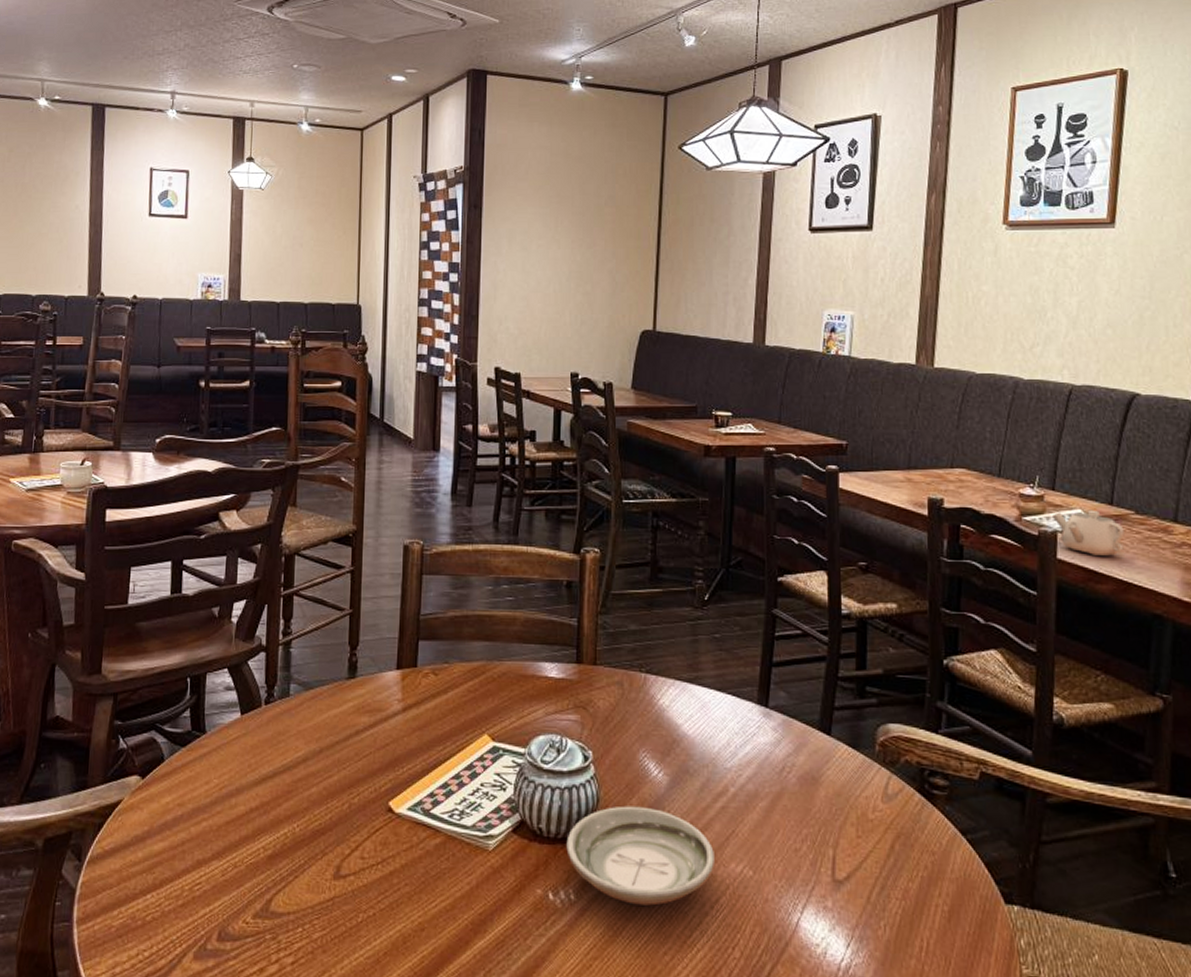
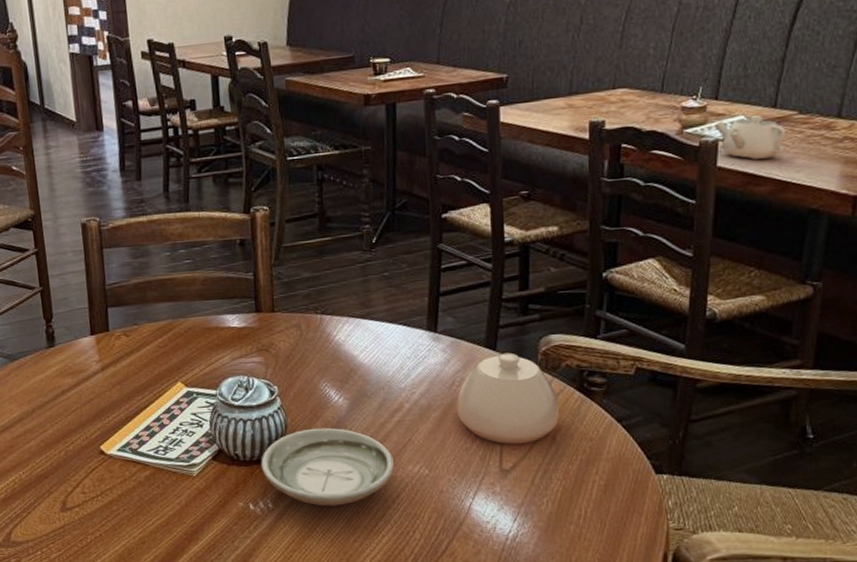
sugar bowl: none [785,739,899,850] -> present [455,352,560,445]

